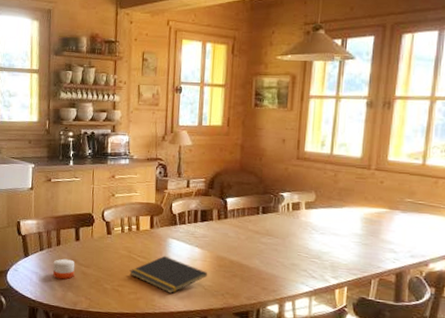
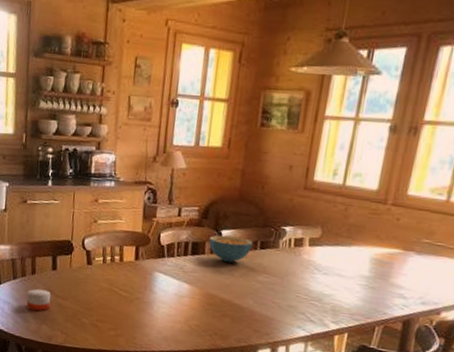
notepad: present [129,255,208,294] -> none [110,290,196,332]
cereal bowl: none [215,202,255,227] -> present [208,235,253,262]

